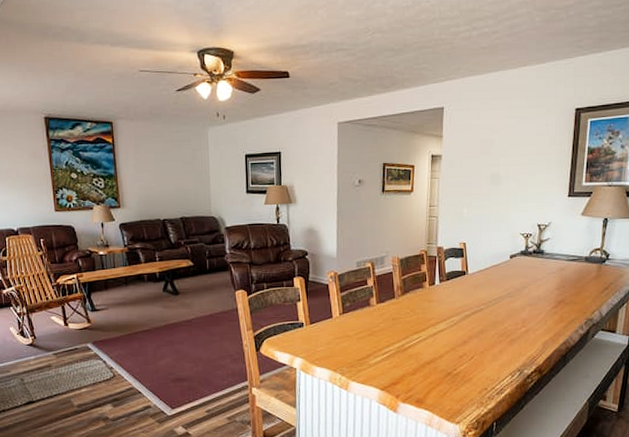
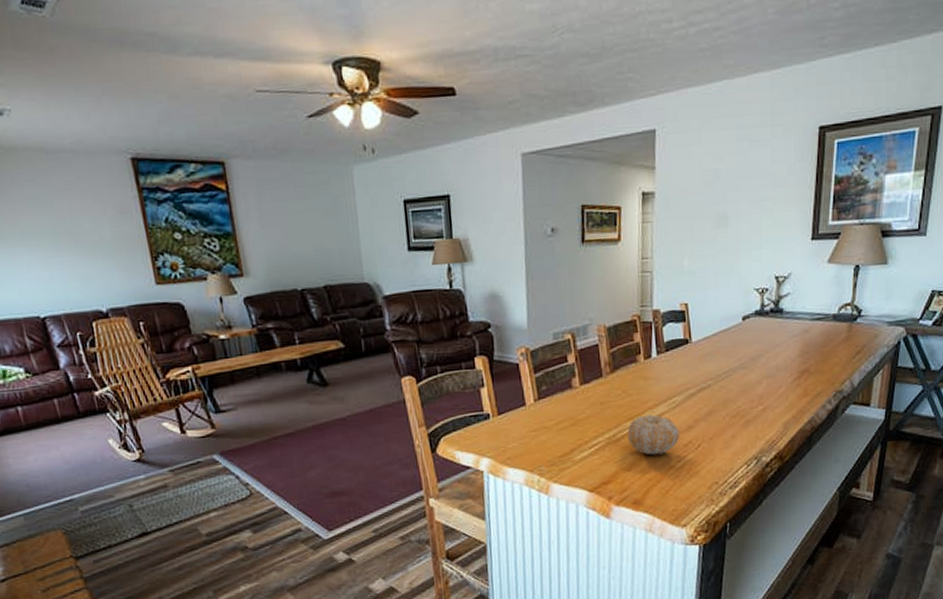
fruit: none [413,330,456,363] -> present [627,414,680,455]

